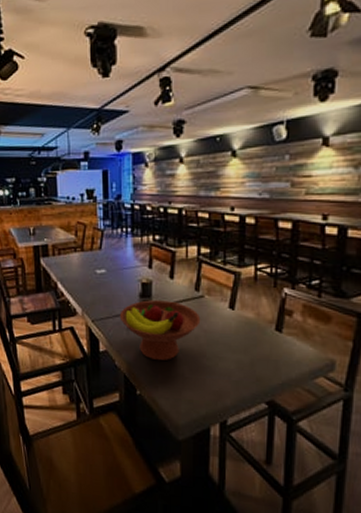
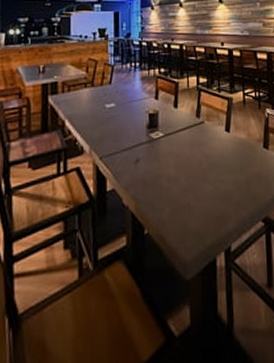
fruit bowl: present [119,300,201,361] -> none [127,129,203,193]

